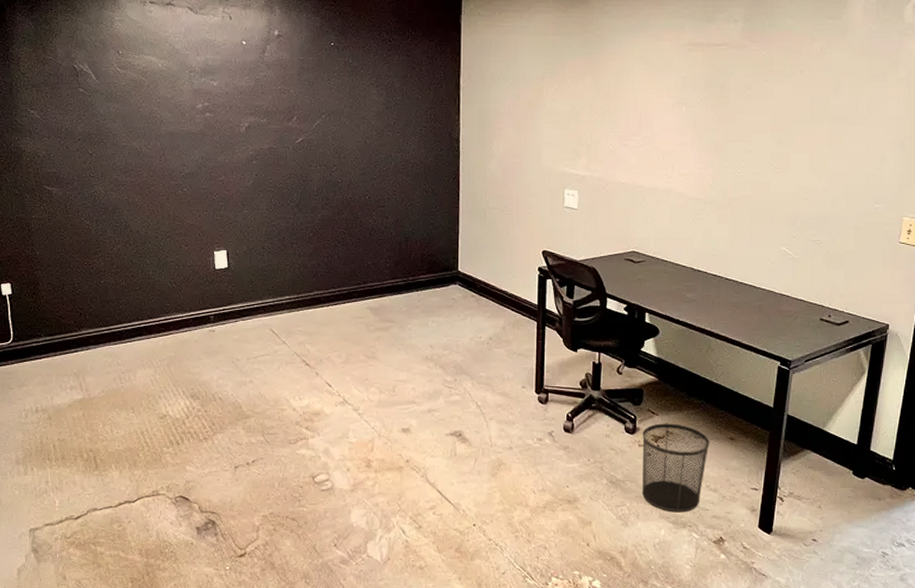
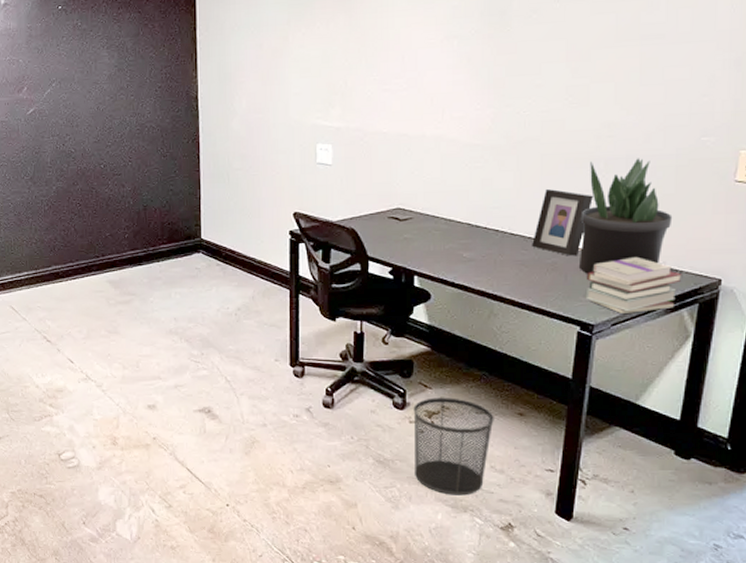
picture frame: none [743,241,792,301] -> present [532,189,593,256]
planter: none [779,219,853,316] -> present [578,158,673,274]
books: none [785,302,860,352] -> present [585,256,682,315]

